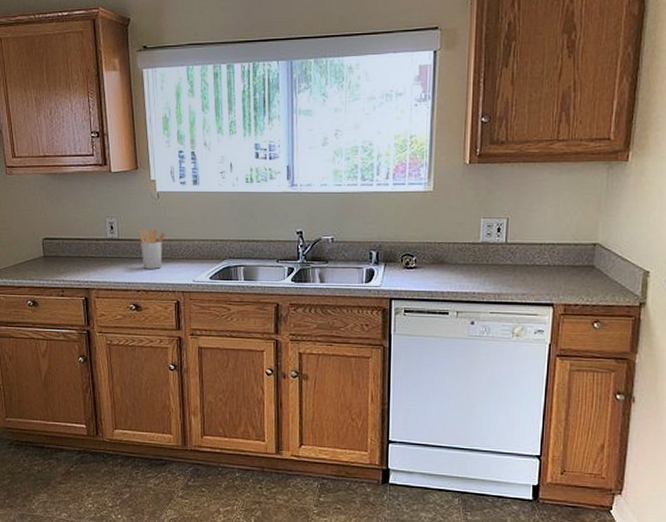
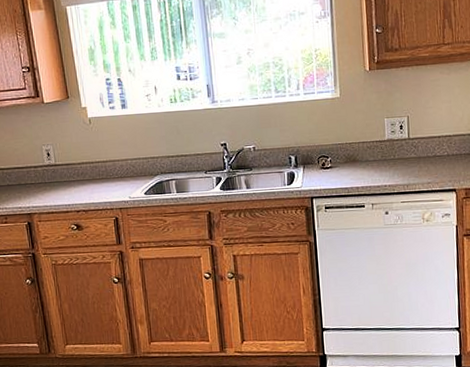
utensil holder: present [137,229,166,269] -> none [73,153,100,190]

